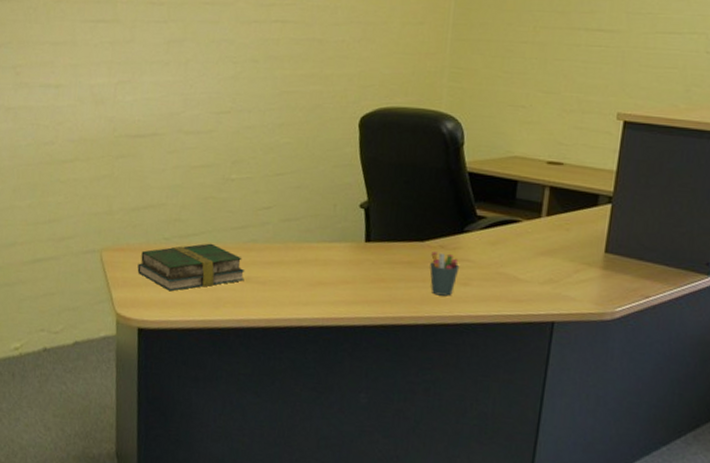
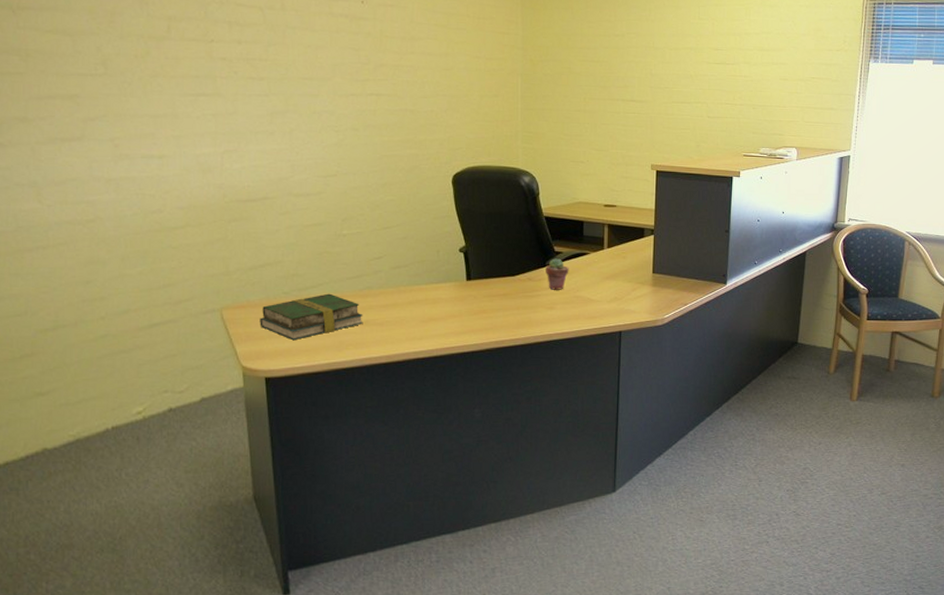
pen holder: present [429,252,460,296] -> none [522,284,545,319]
potted succulent: none [462,224,493,264] -> present [546,258,569,290]

